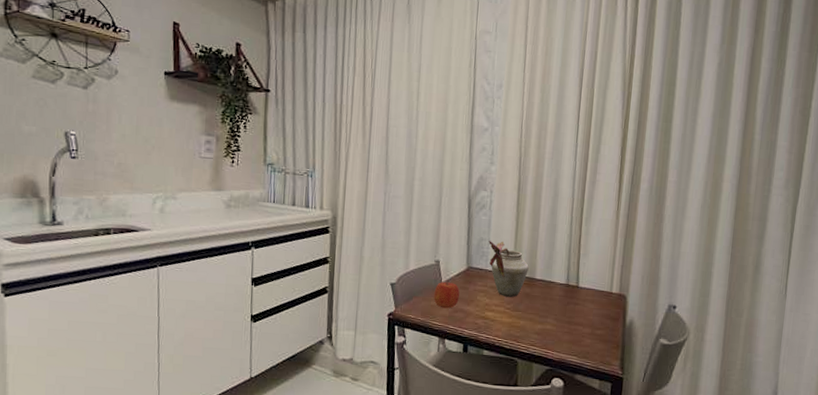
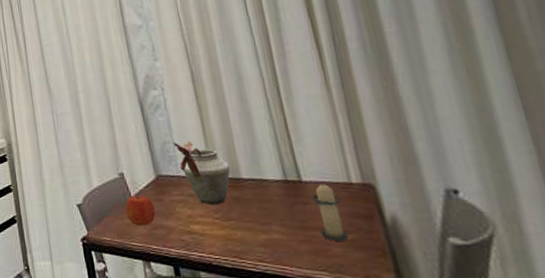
candle: none [580,288,602,335] -> present [311,180,350,241]

